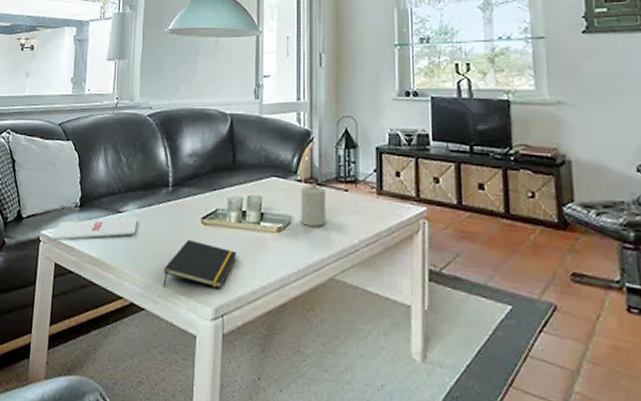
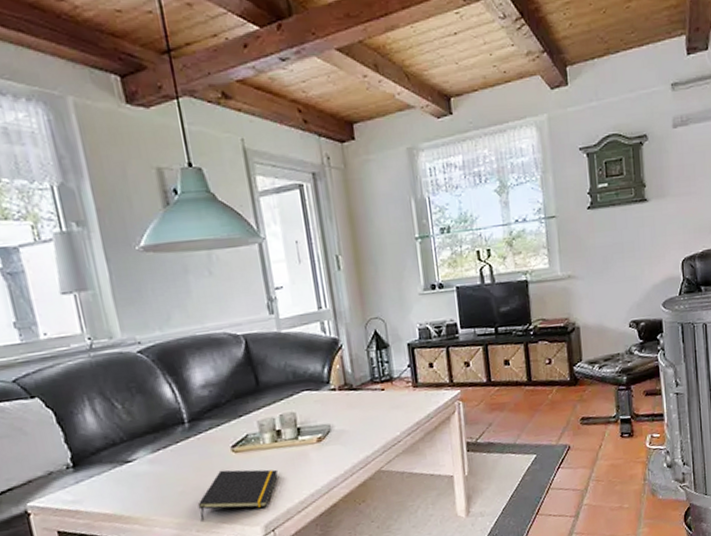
magazine: present [50,217,138,241] -> none [42,462,155,511]
candle: present [300,182,326,227] -> none [336,388,366,430]

